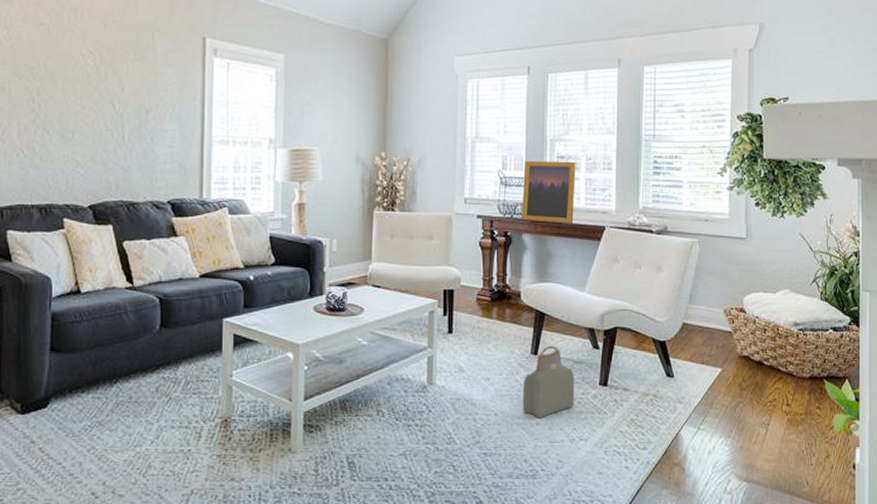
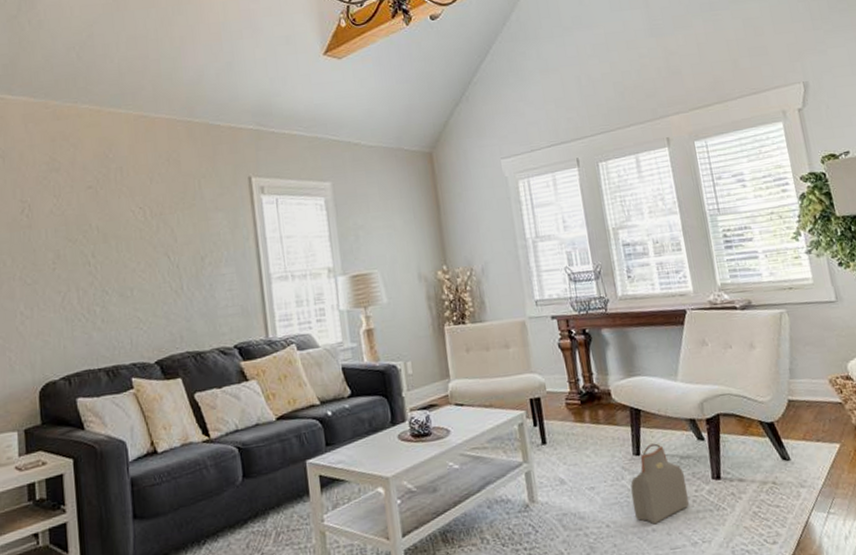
picture frame: present [521,160,576,224] -> none [590,247,652,316]

